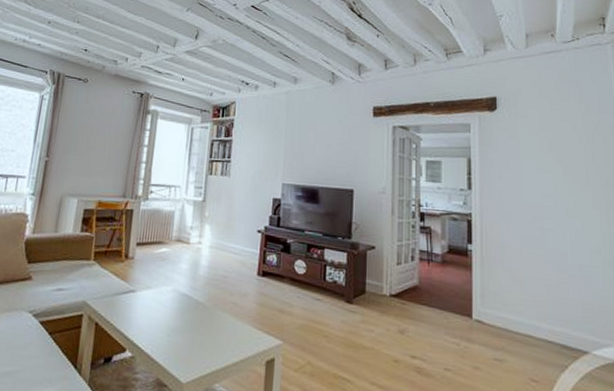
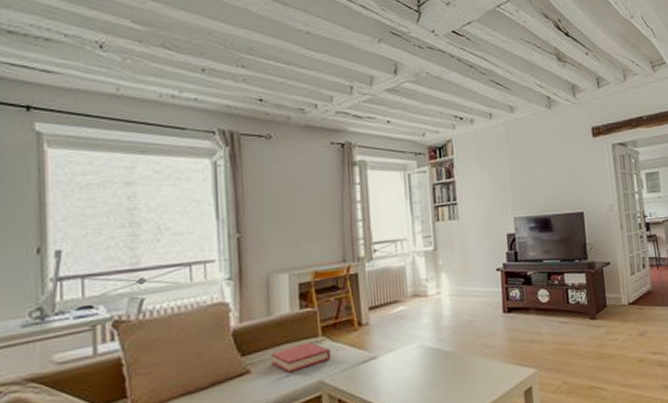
hardback book: none [49,263,98,288] -> present [271,342,331,374]

